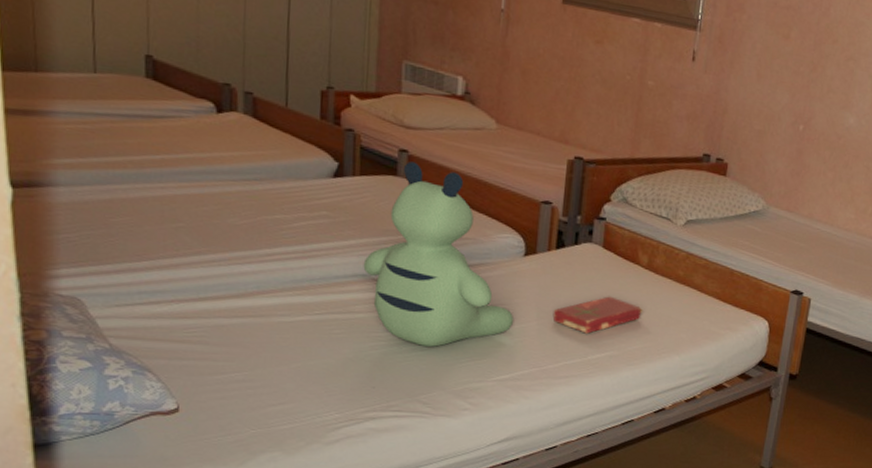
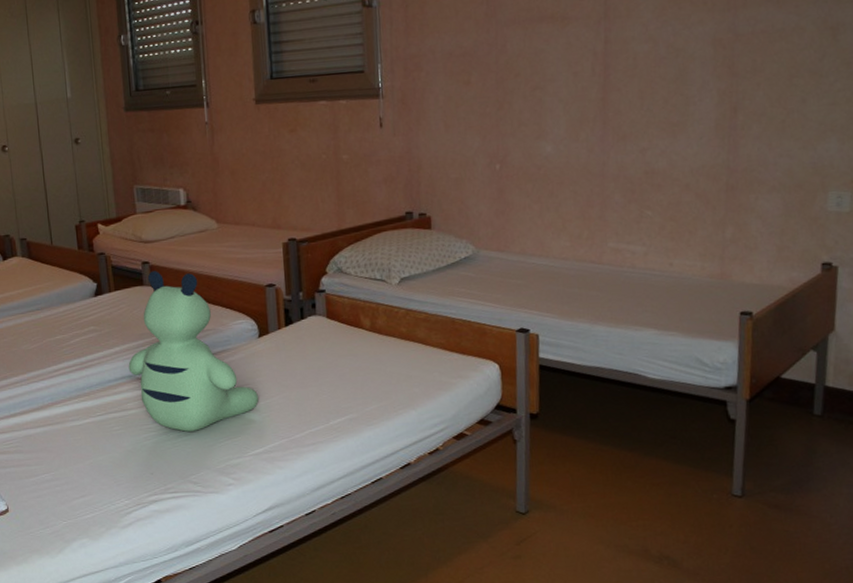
book: present [553,296,643,334] -> none [292,362,374,401]

